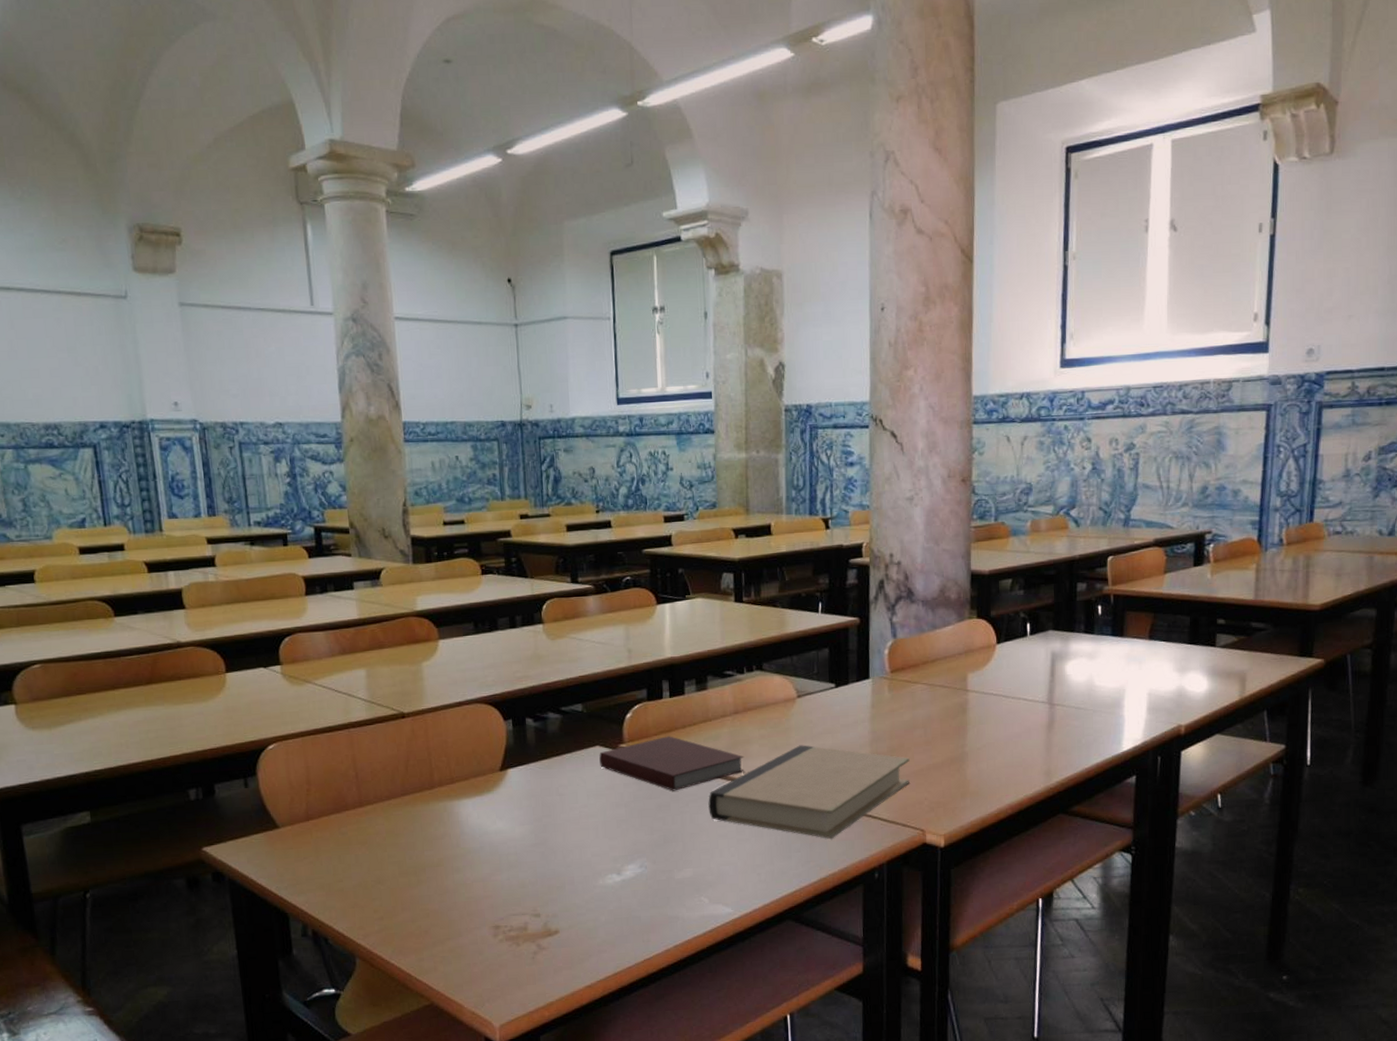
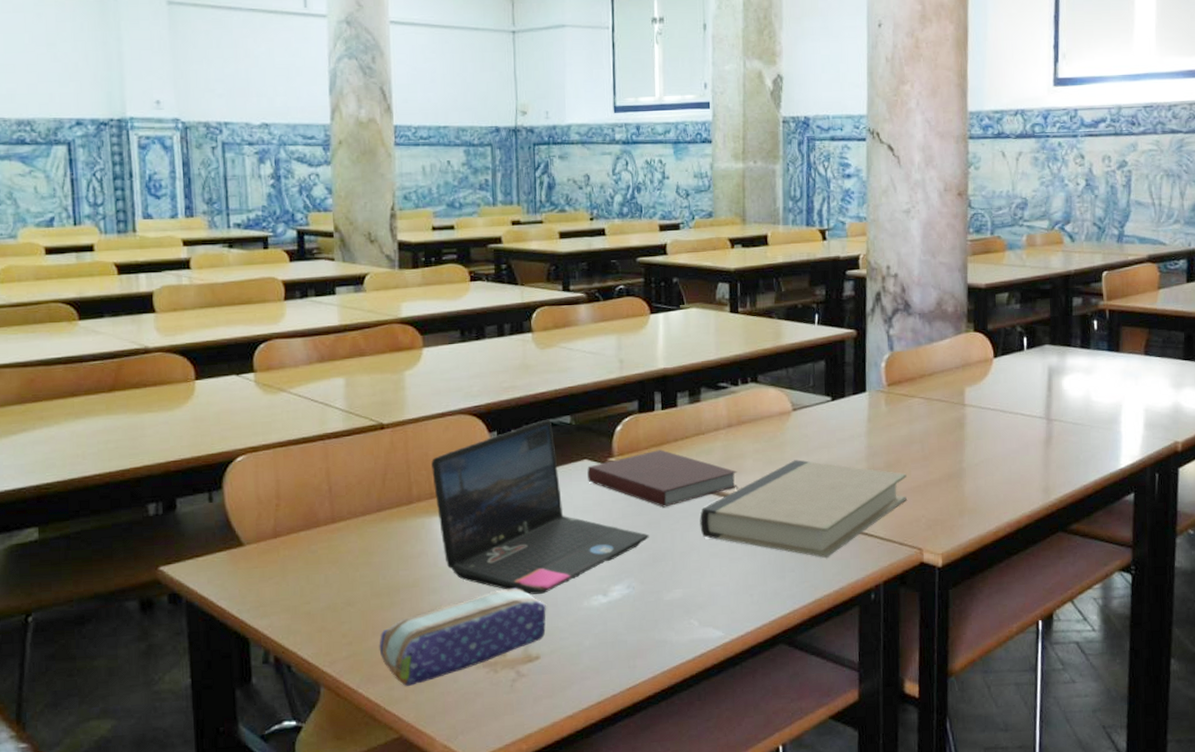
pencil case: none [408,867,564,958] -> present [379,588,546,686]
laptop: none [451,707,660,873] -> present [431,419,649,595]

